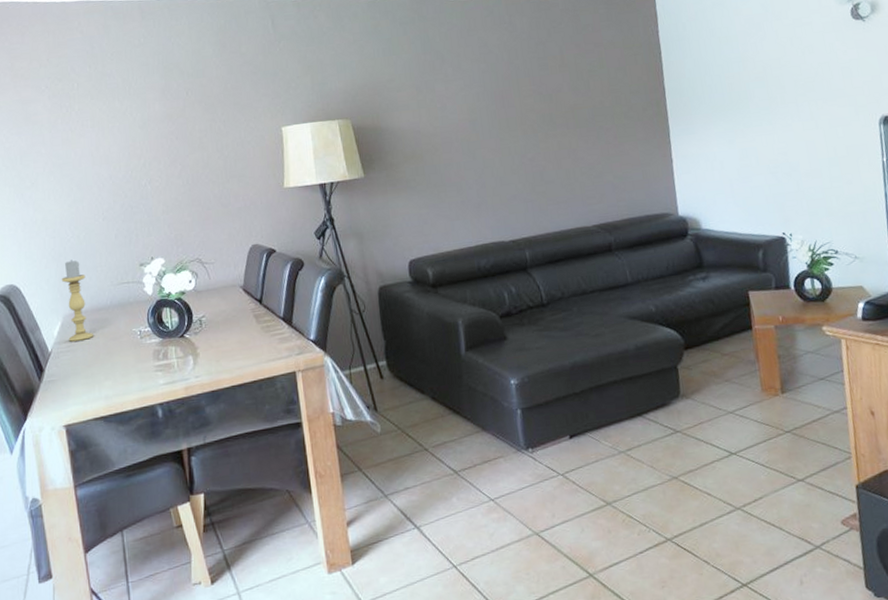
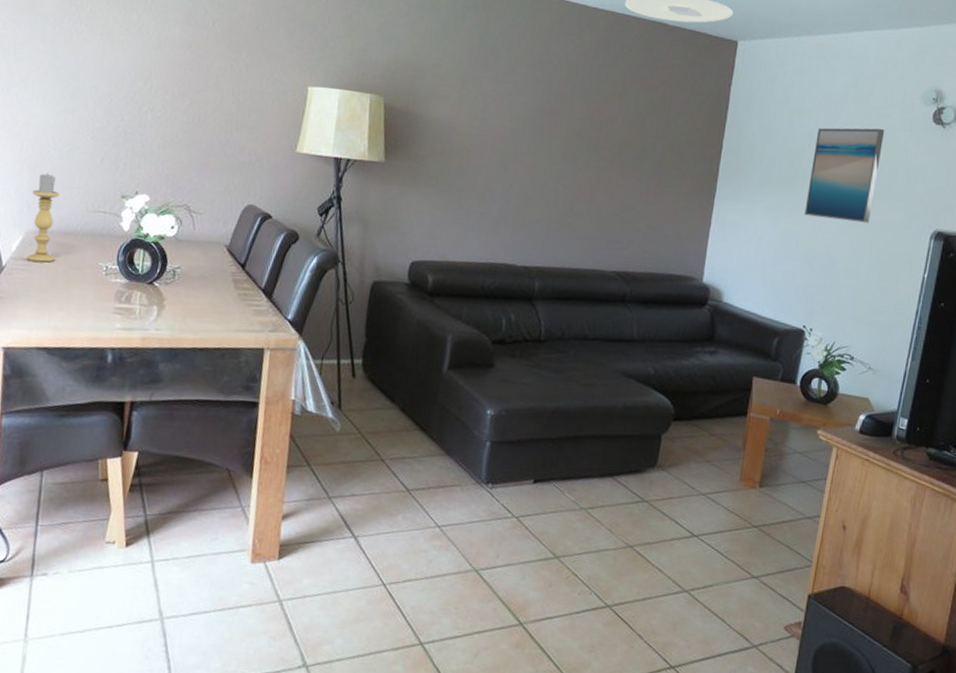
wall art: none [748,36,819,132] -> present [804,128,885,223]

